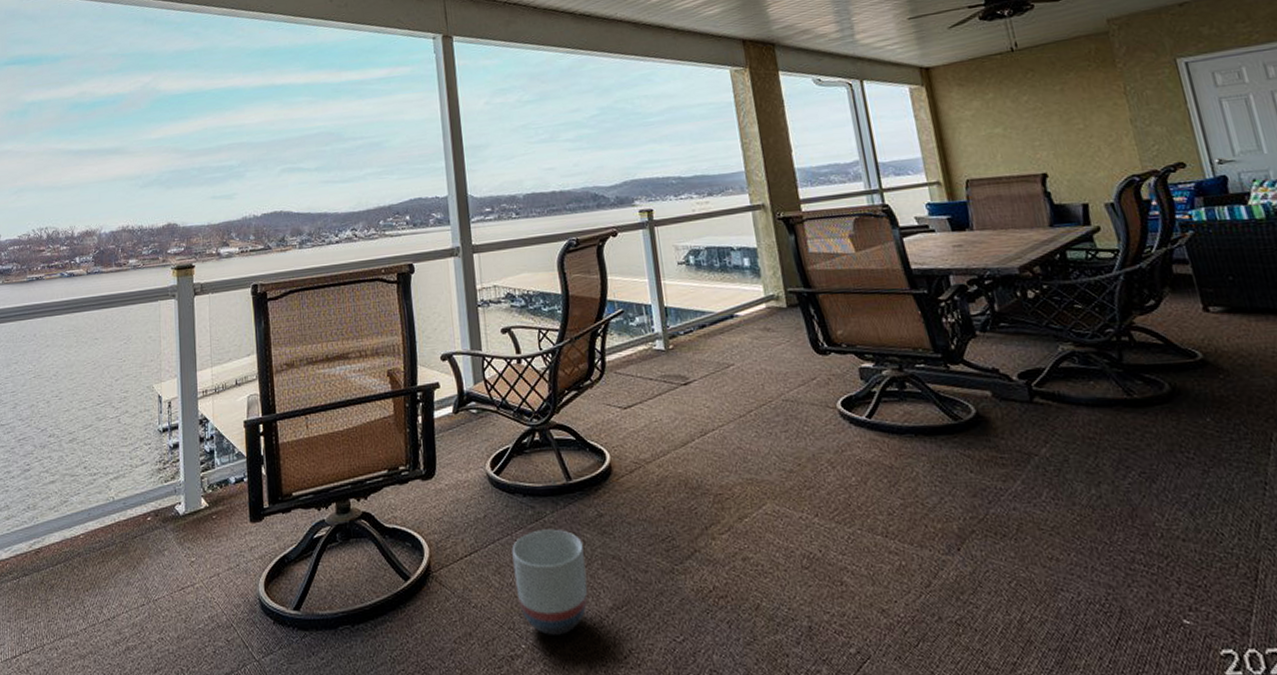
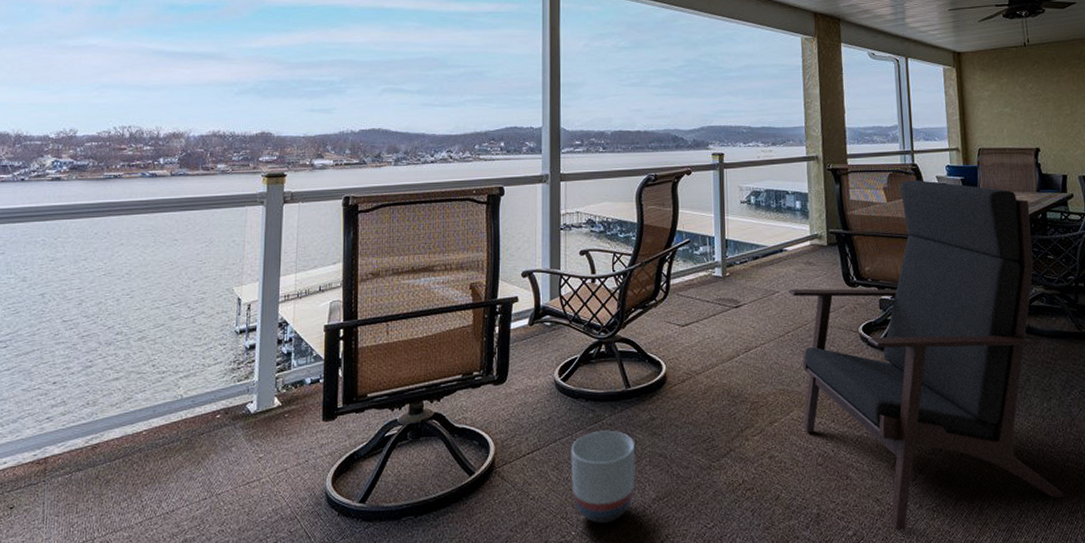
lounge chair: none [745,223,1133,648] -> present [788,180,1063,530]

